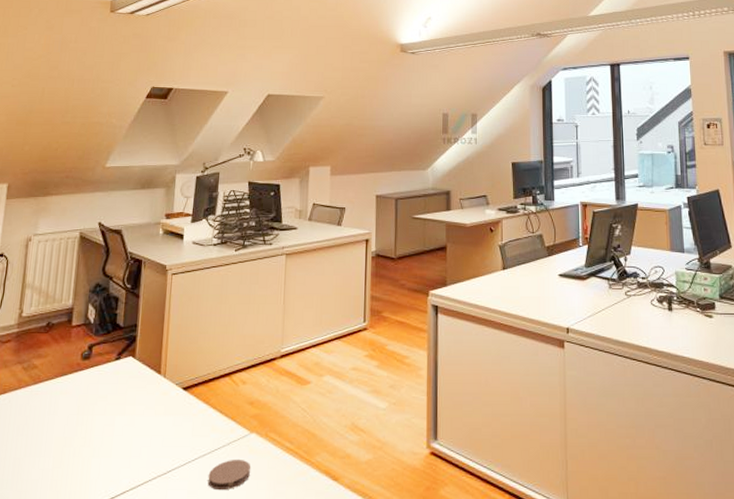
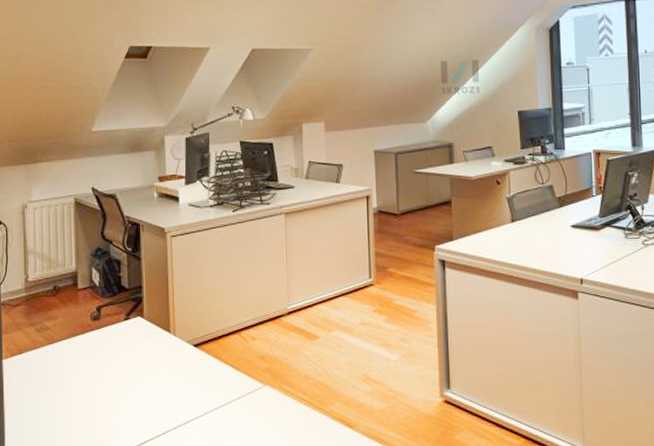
coaster: present [208,459,251,491] -> none [226,409,268,438]

